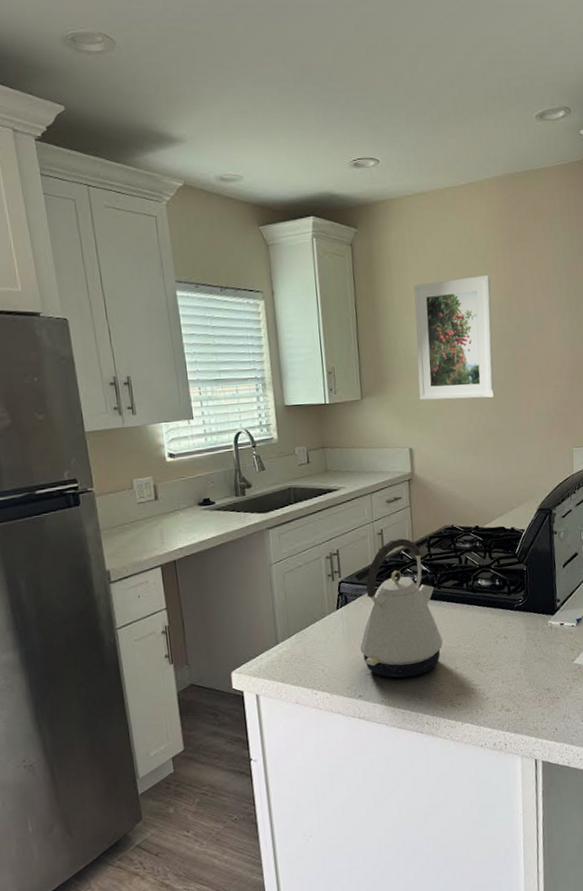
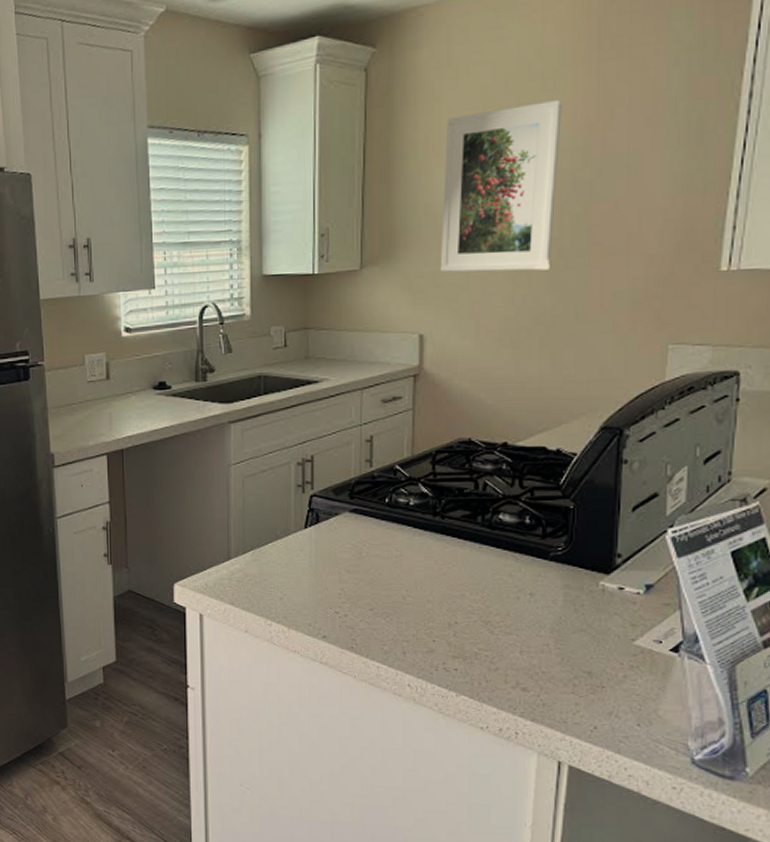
kettle: present [359,538,443,678] -> none [329,448,441,624]

